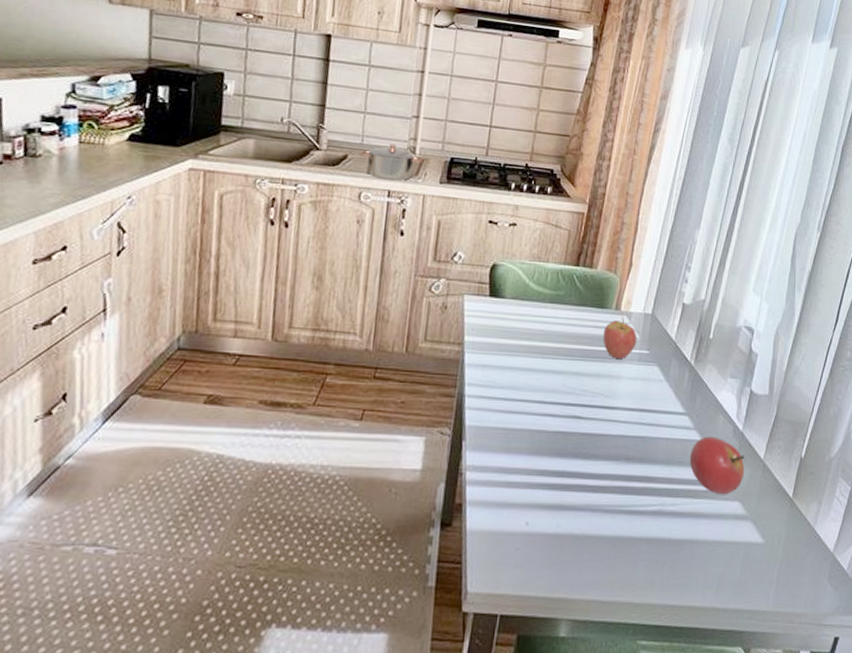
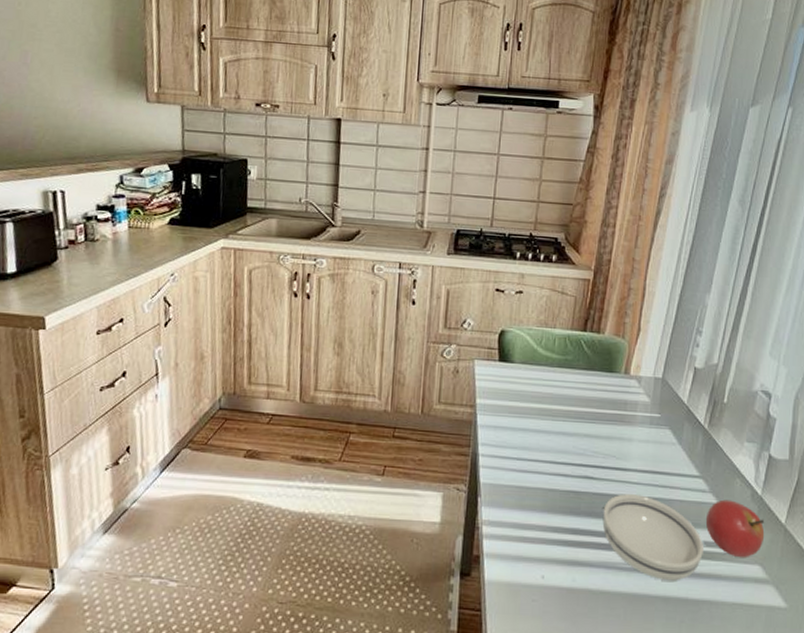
cooking pot: present [359,143,424,182] -> none [371,218,432,254]
bowl: none [589,433,687,522] -> present [602,494,703,581]
fruit: present [603,317,637,360] -> none [612,381,648,423]

